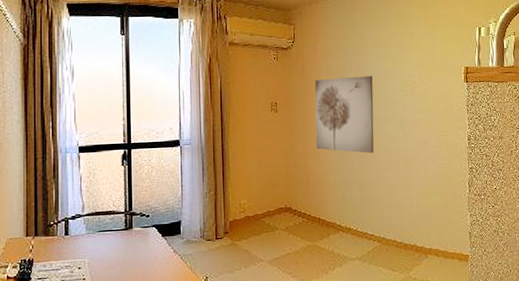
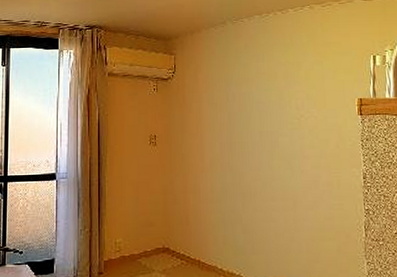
wall art: present [314,76,374,153] -> none [195,107,259,191]

